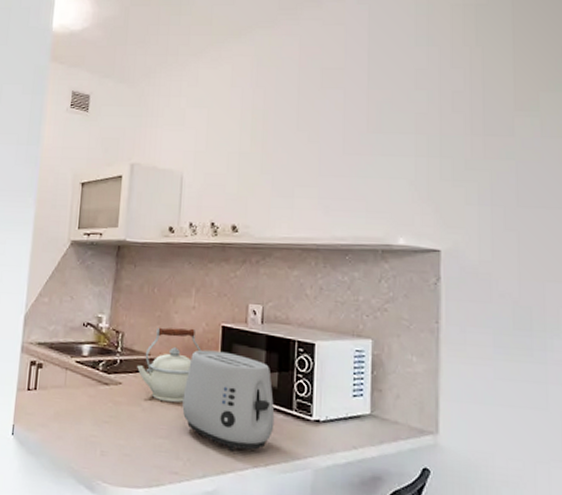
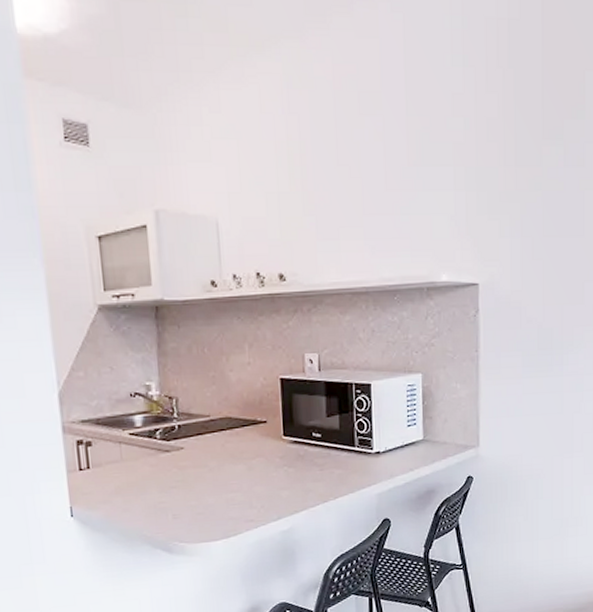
kettle: present [137,327,201,403] -> none [197,384,262,459]
toaster: present [182,349,275,451] -> none [249,402,340,492]

